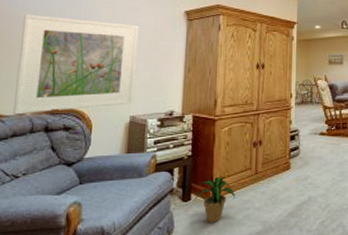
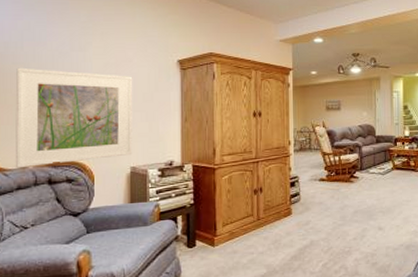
potted plant: present [194,177,235,223] -> none [199,224,239,267]

